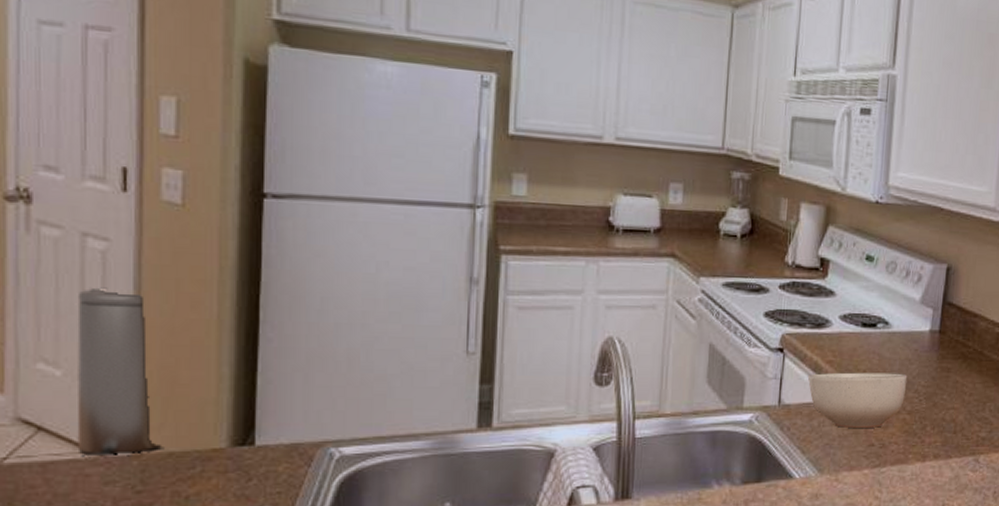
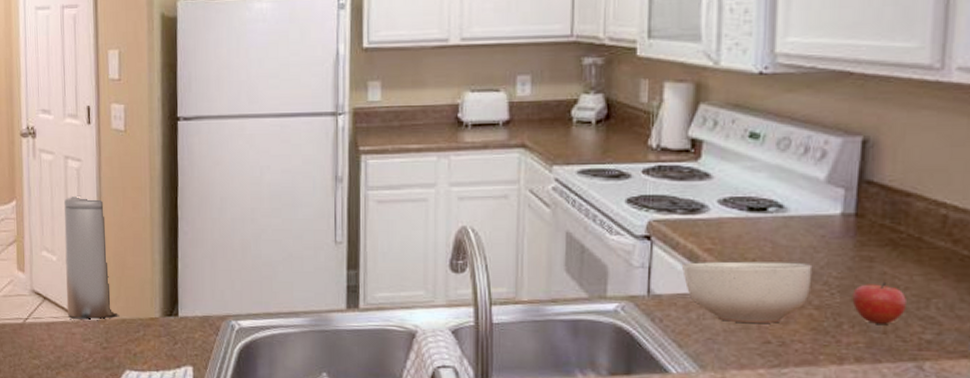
fruit: none [934,388,970,425] -> present [852,281,906,324]

